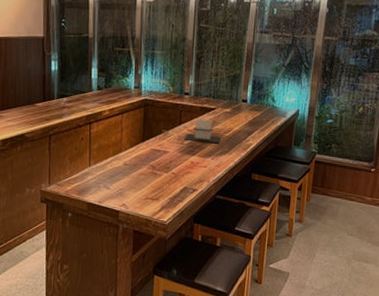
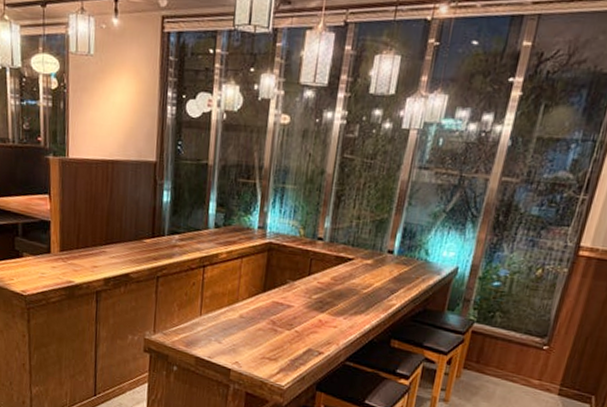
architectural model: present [184,119,221,143] -> none [313,270,357,300]

